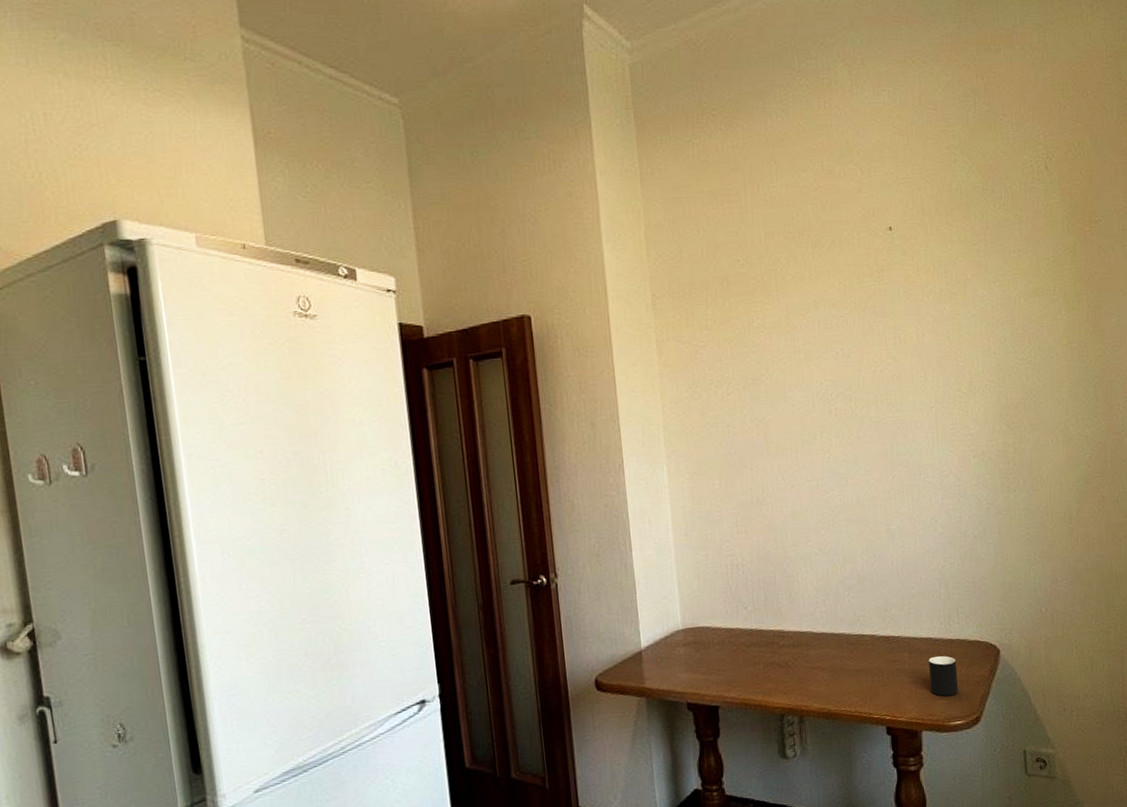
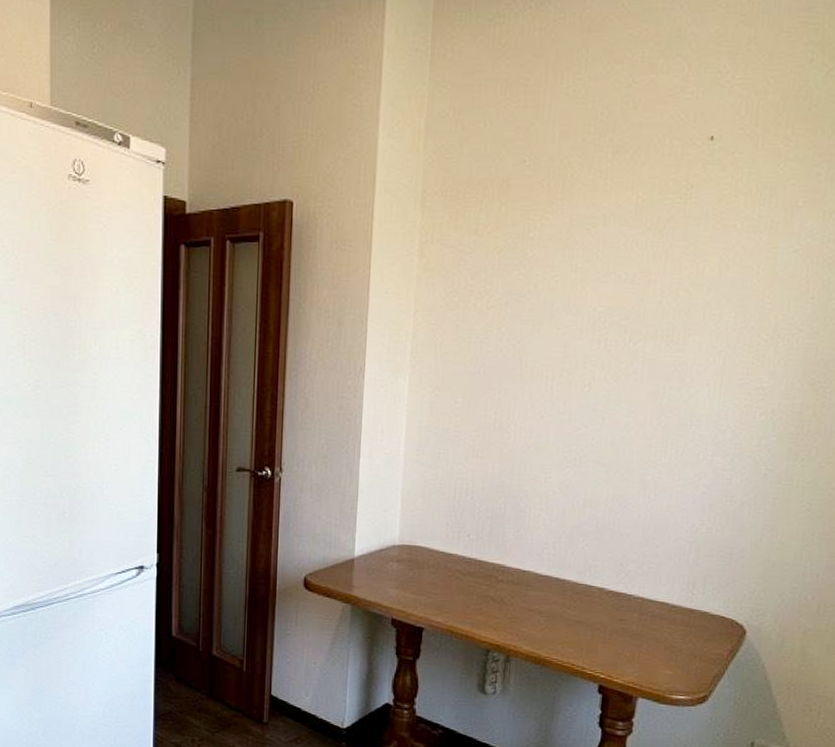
cup: present [928,655,959,697] -> none [656,623,693,668]

